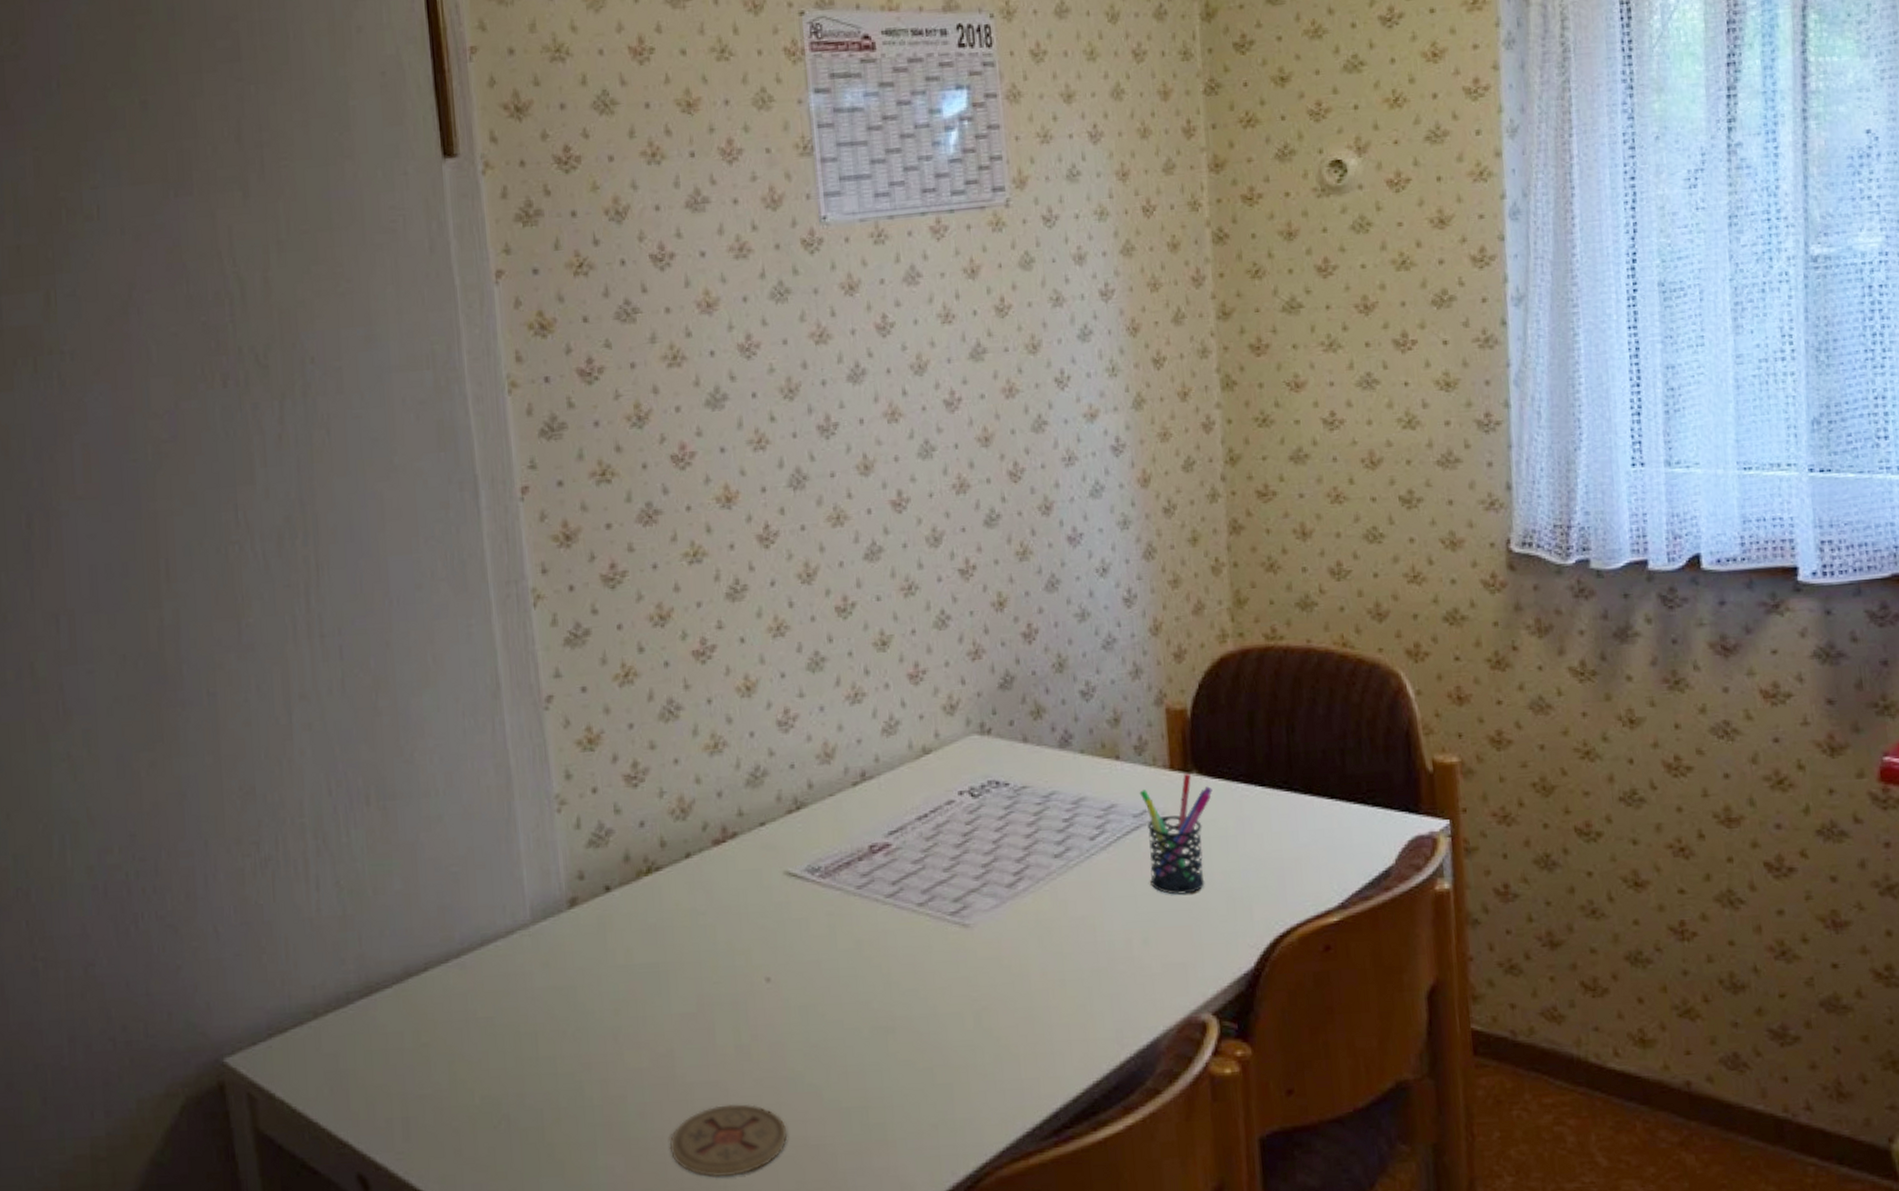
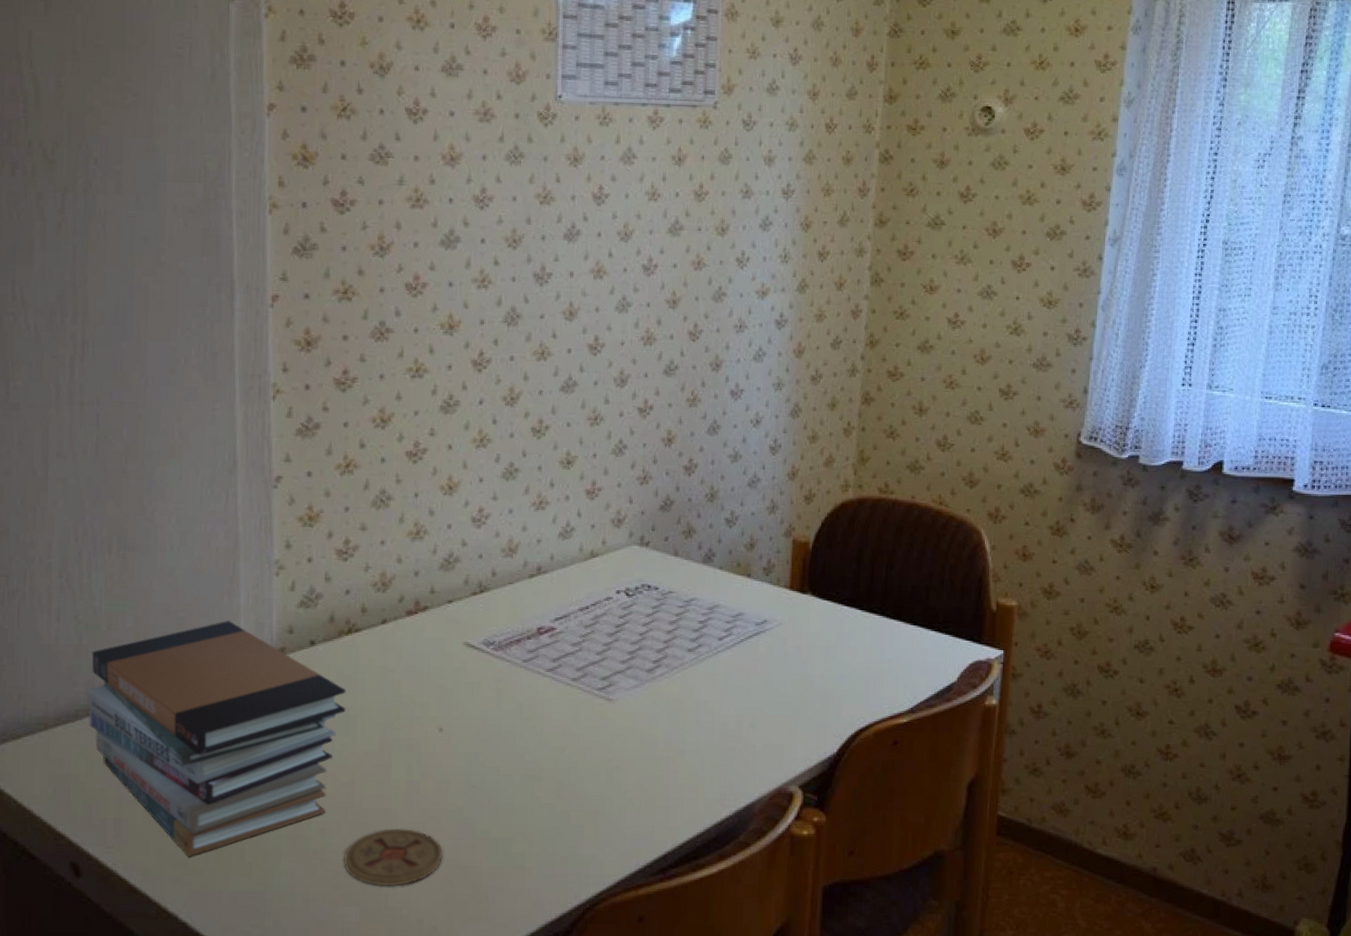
book stack: none [358,870,654,1159] -> present [87,620,346,857]
pen holder: present [1139,773,1213,895] -> none [763,593,822,690]

